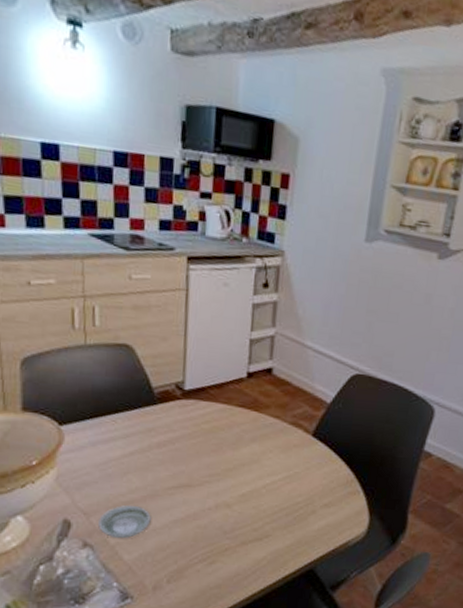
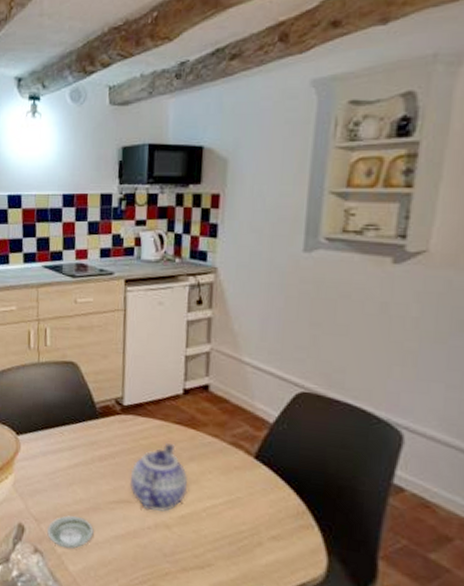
teapot: none [190,425,249,492] -> present [129,442,188,512]

